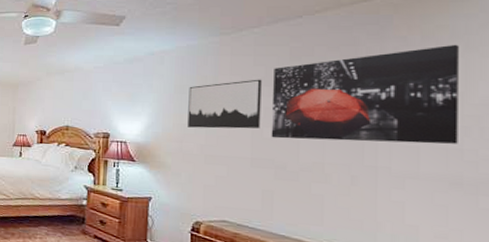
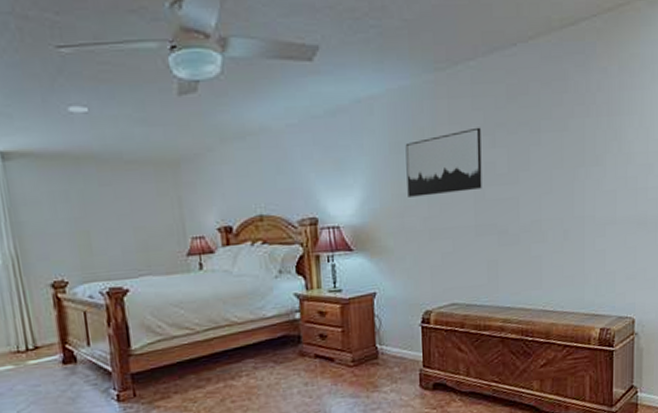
wall art: present [271,44,460,144] -> none [492,74,648,199]

